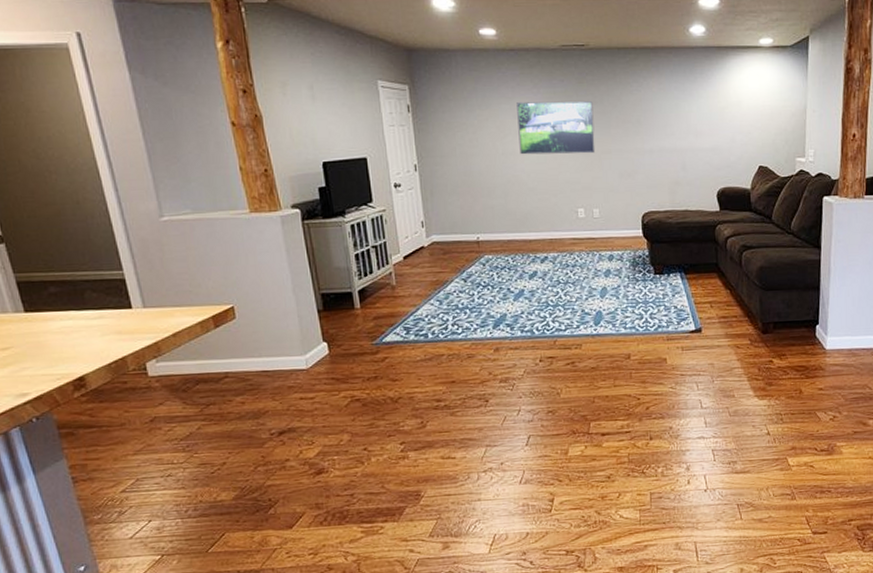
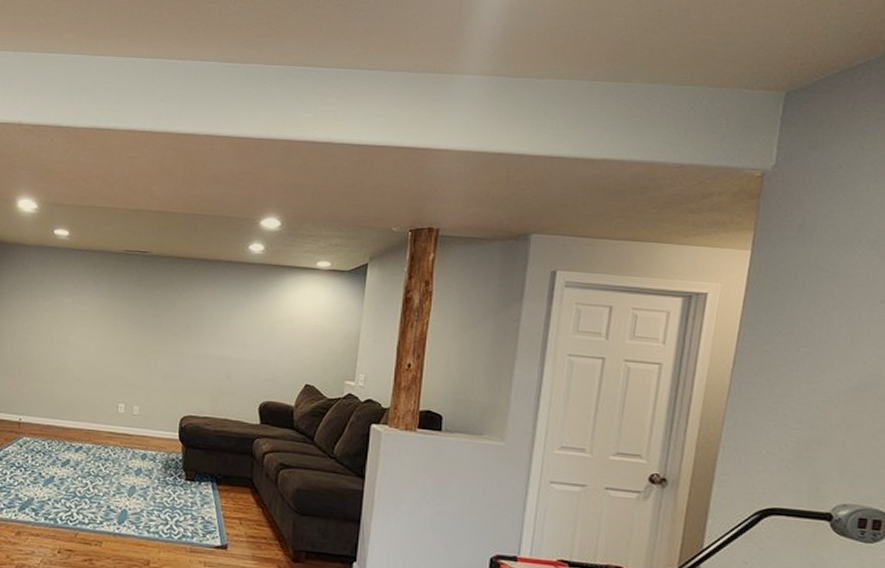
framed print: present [517,101,596,155] -> none [72,297,148,352]

